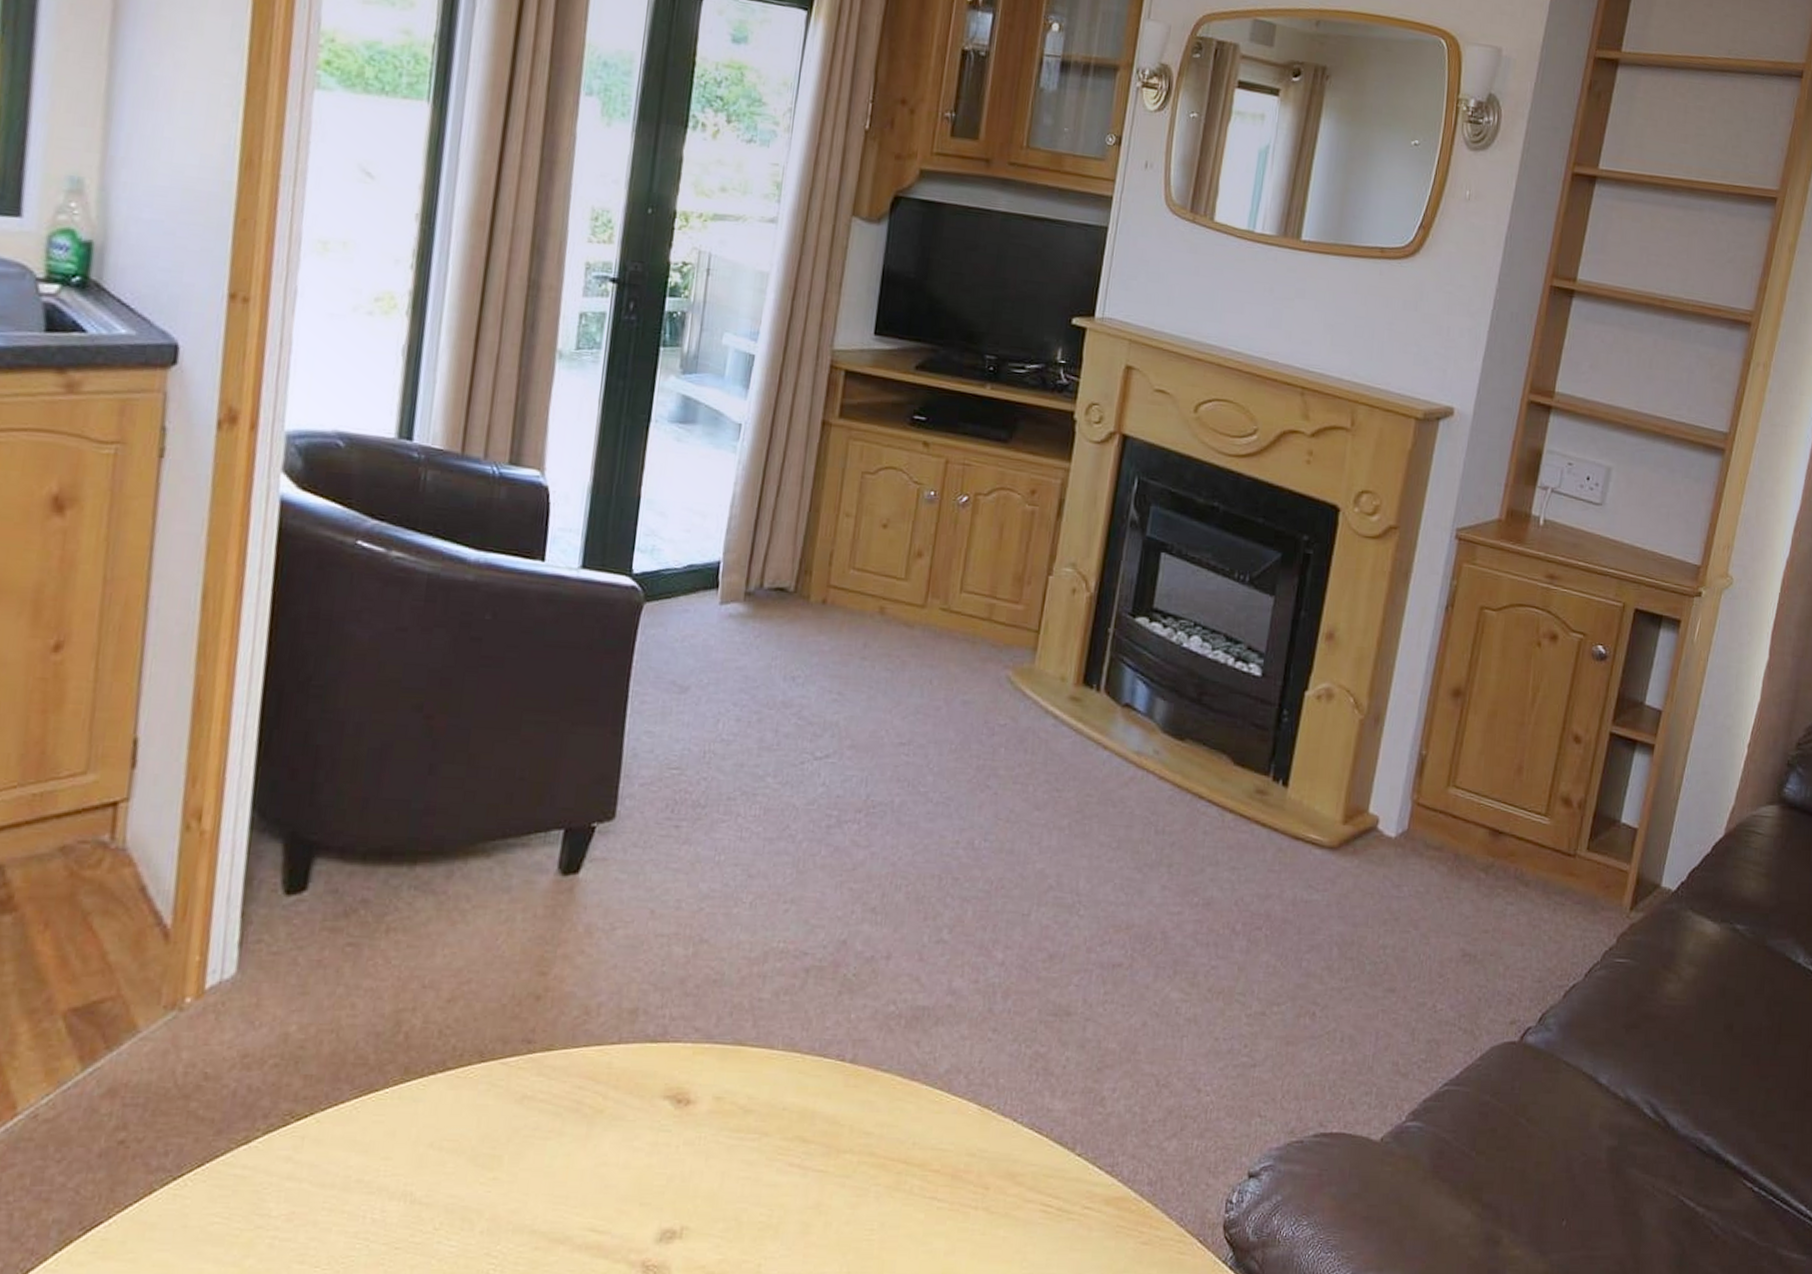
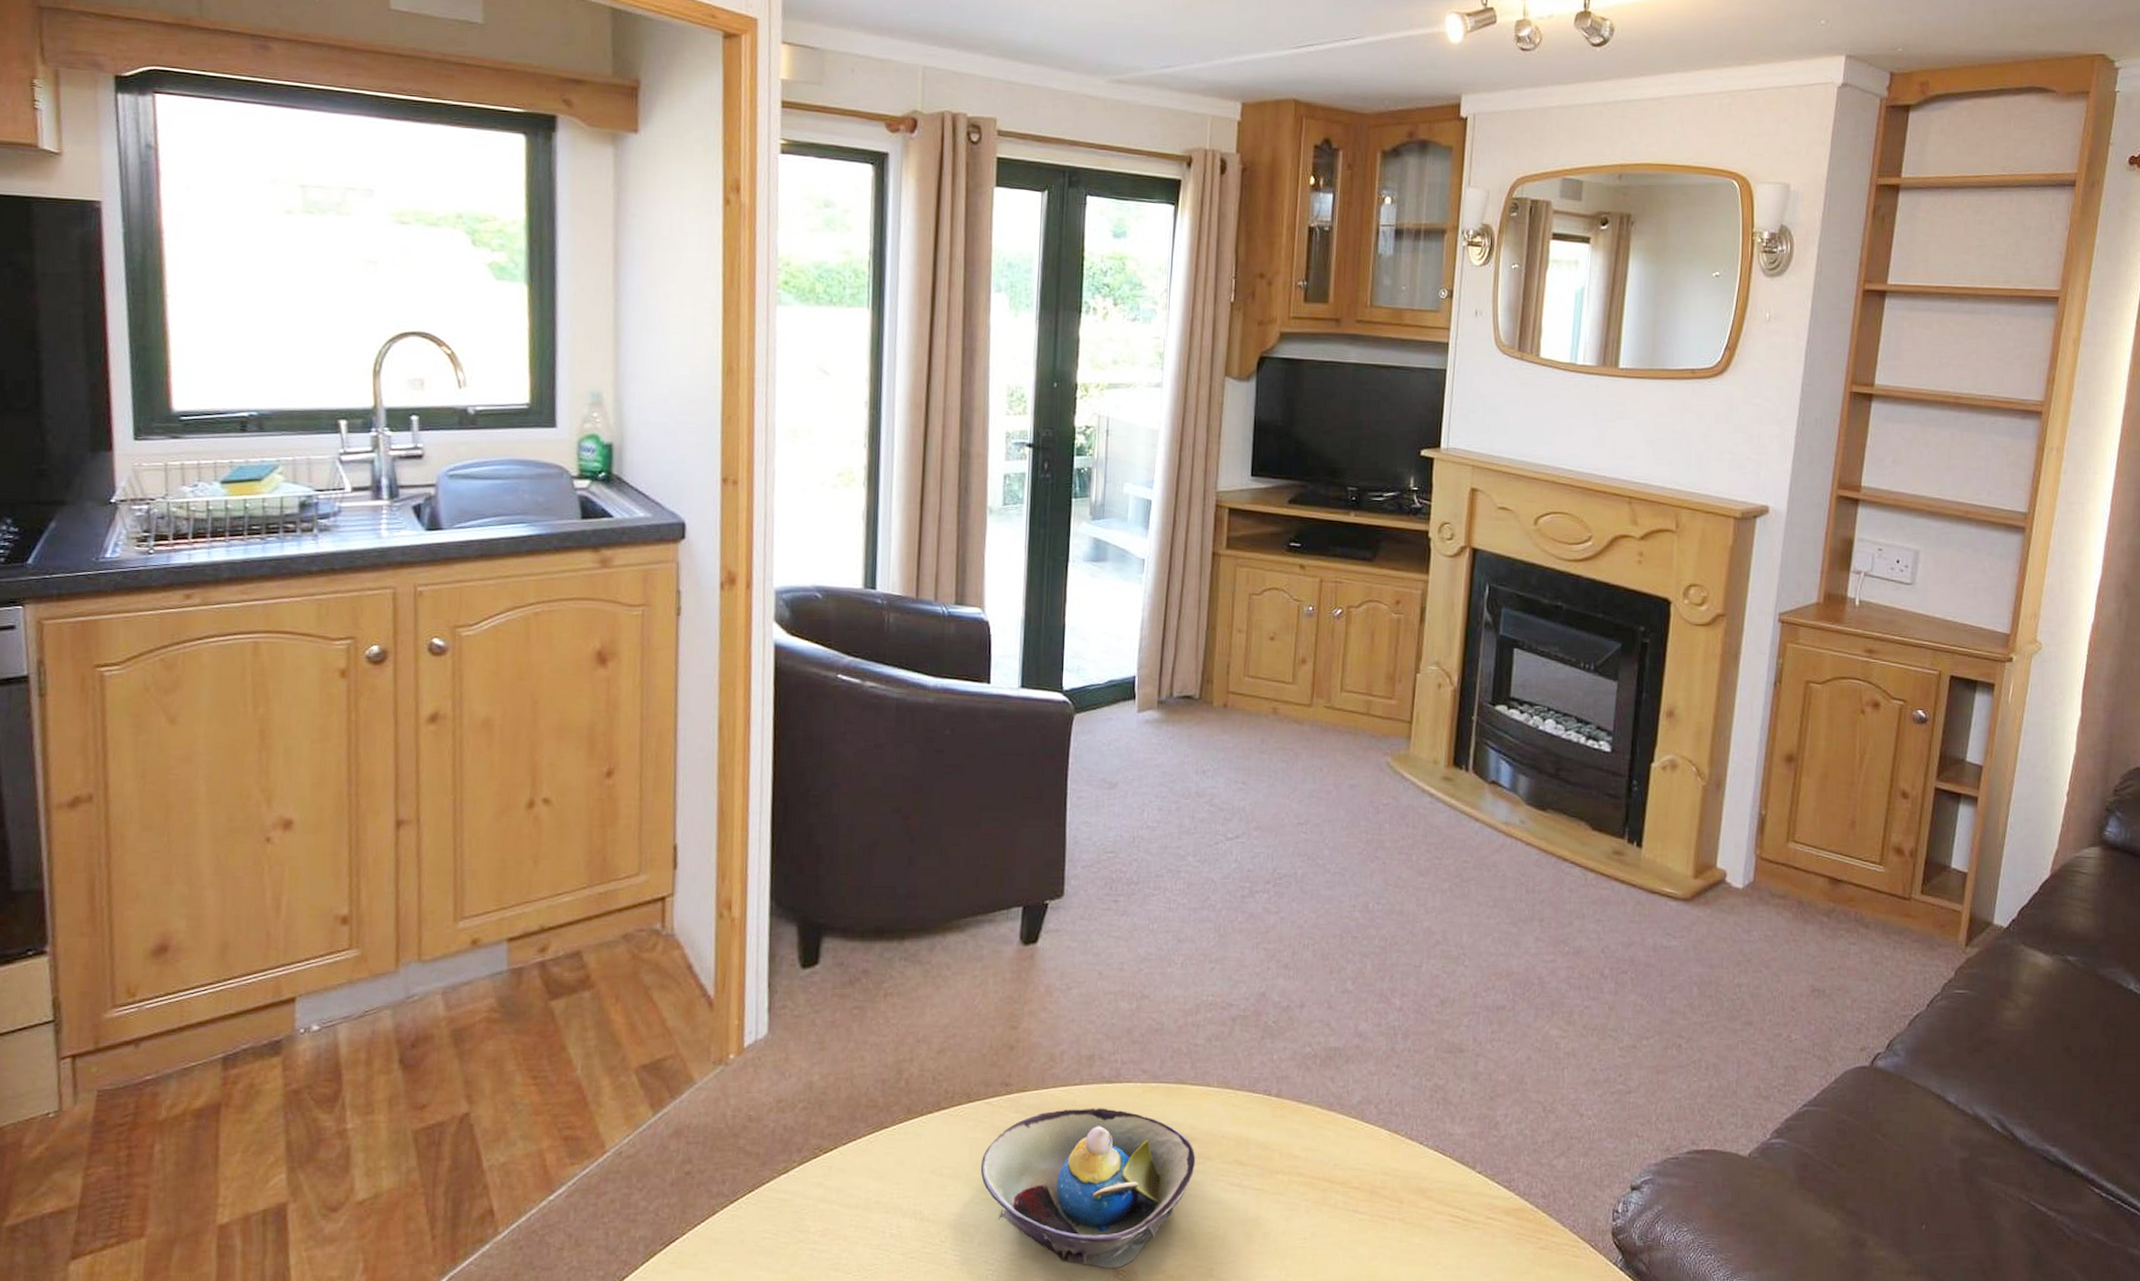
decorative bowl: none [489,1071,751,1264] -> present [980,1108,1196,1269]

